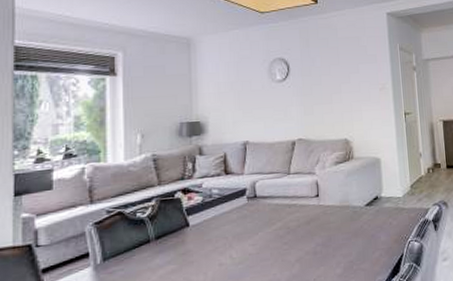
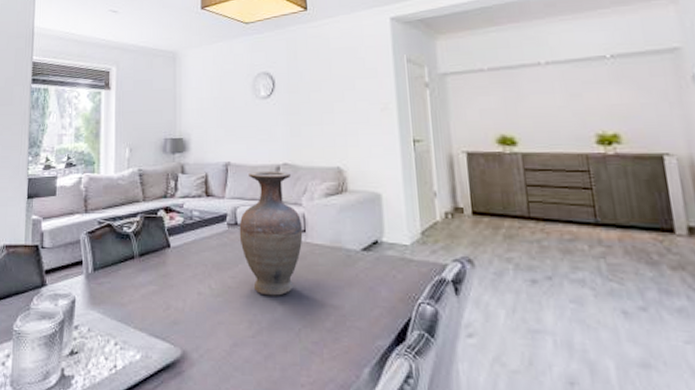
vase: none [258,146,317,256] -> present [239,172,303,296]

